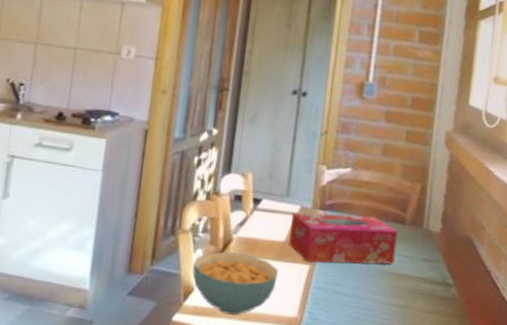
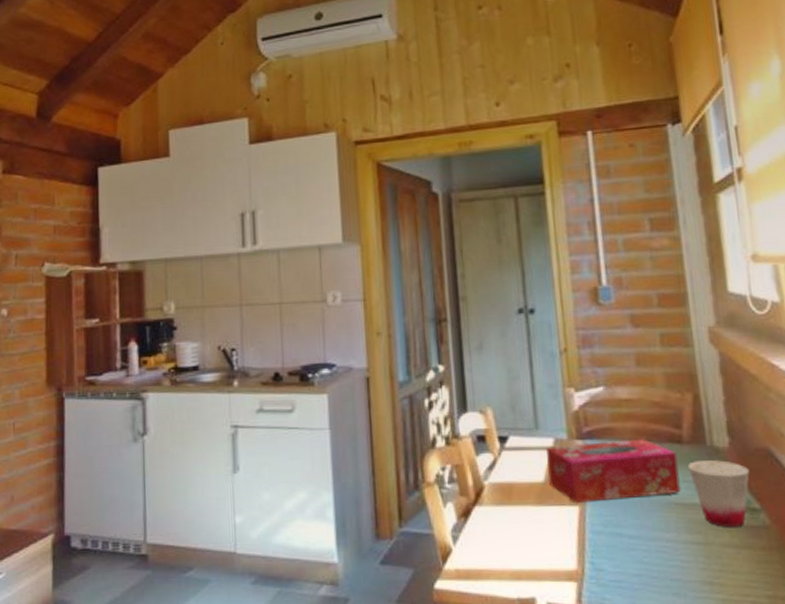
cereal bowl: present [192,251,278,315] -> none [445,501,545,575]
cup: none [404,240,452,297] -> present [688,460,750,527]

